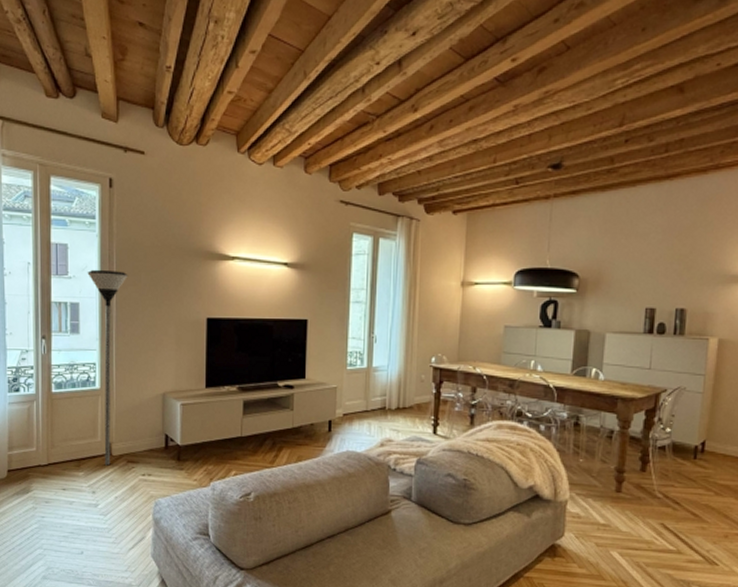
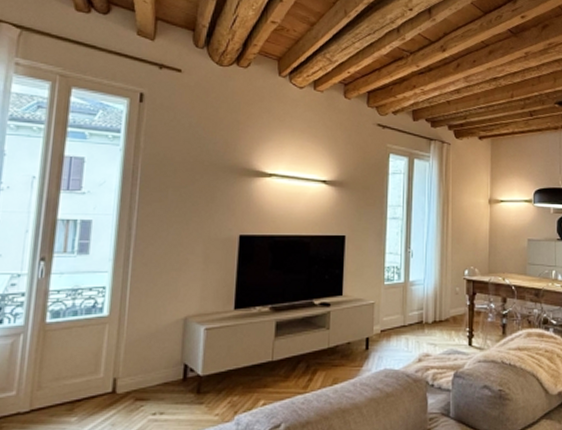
floor lamp: present [87,269,128,466] -> none [105,184,153,407]

